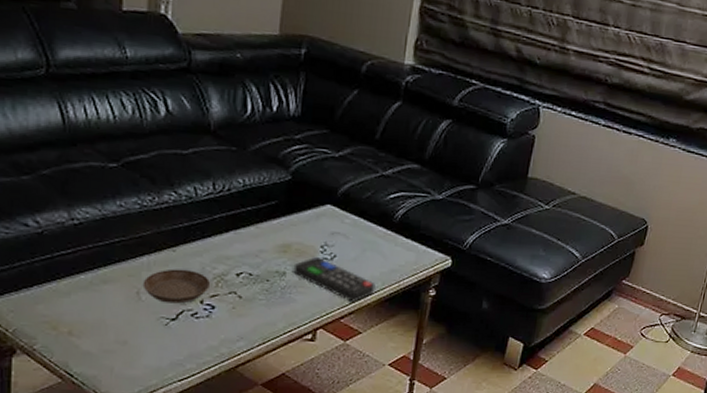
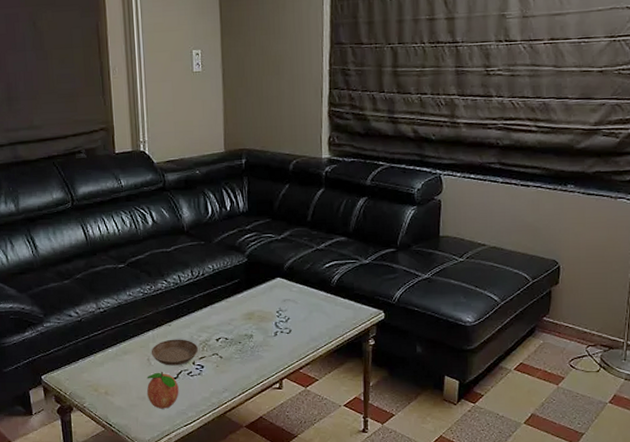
fruit: none [129,310,177,358] -> present [146,372,179,409]
remote control: present [293,256,376,302] -> none [258,320,324,355]

